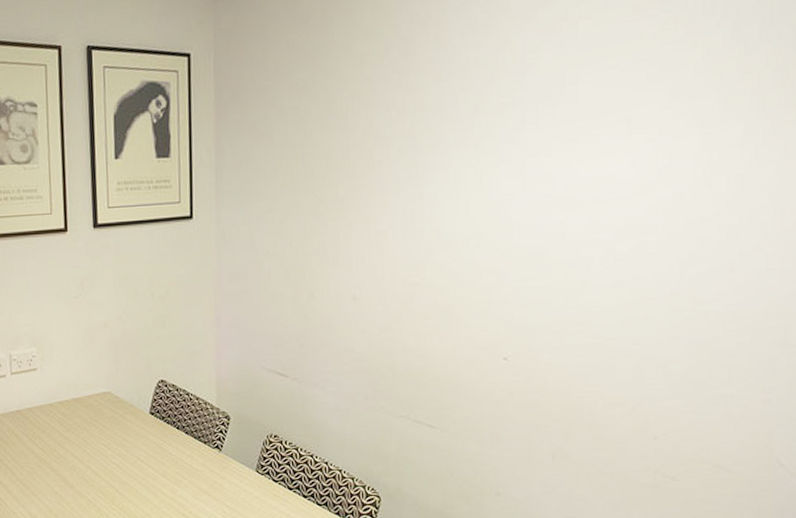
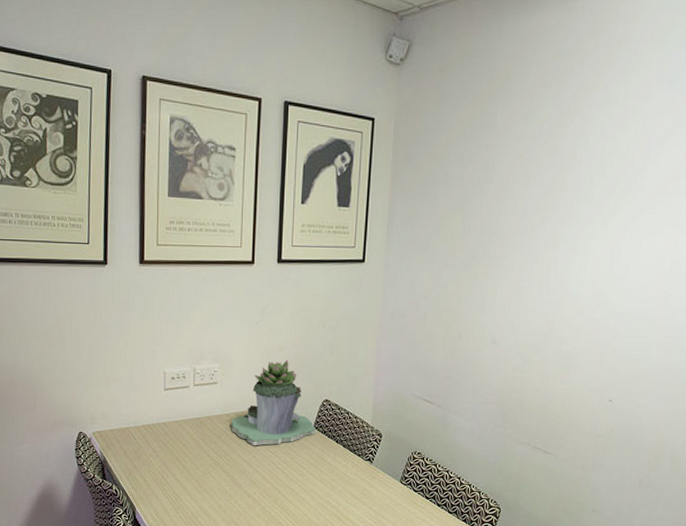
succulent planter: none [54,337,154,439] -> present [230,359,317,446]

